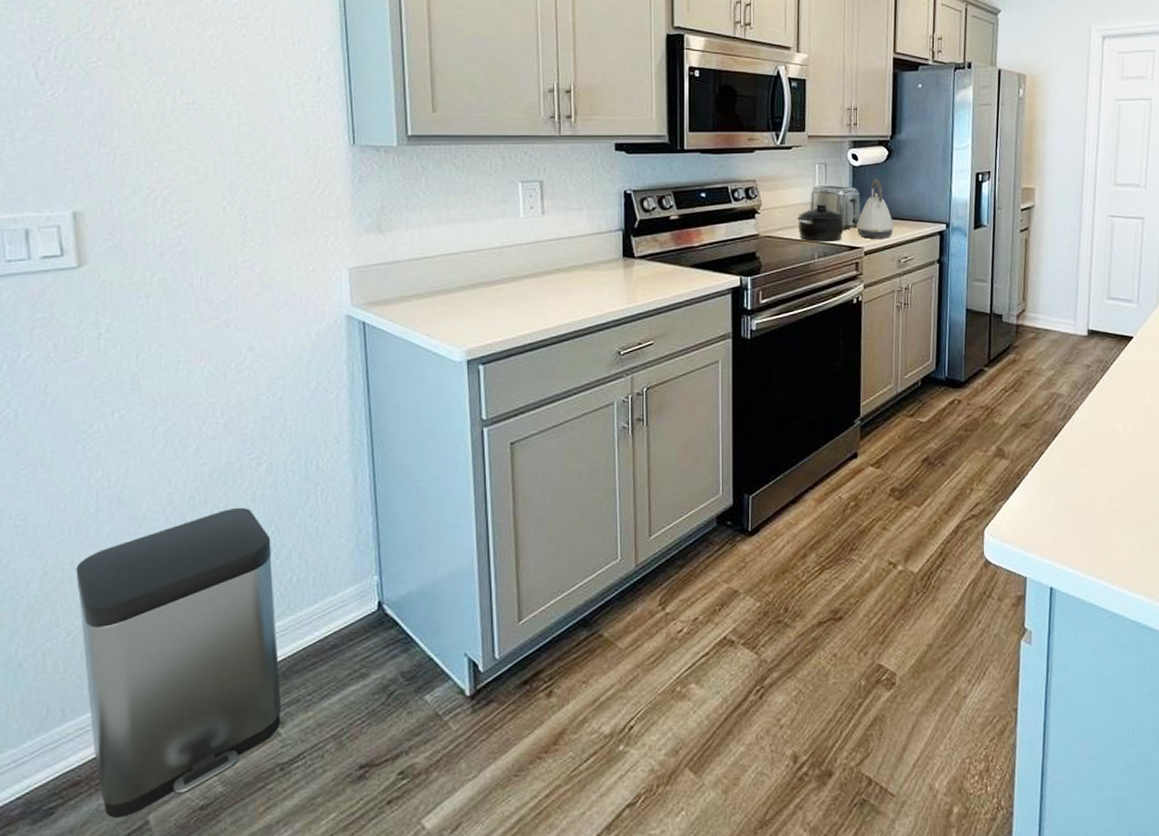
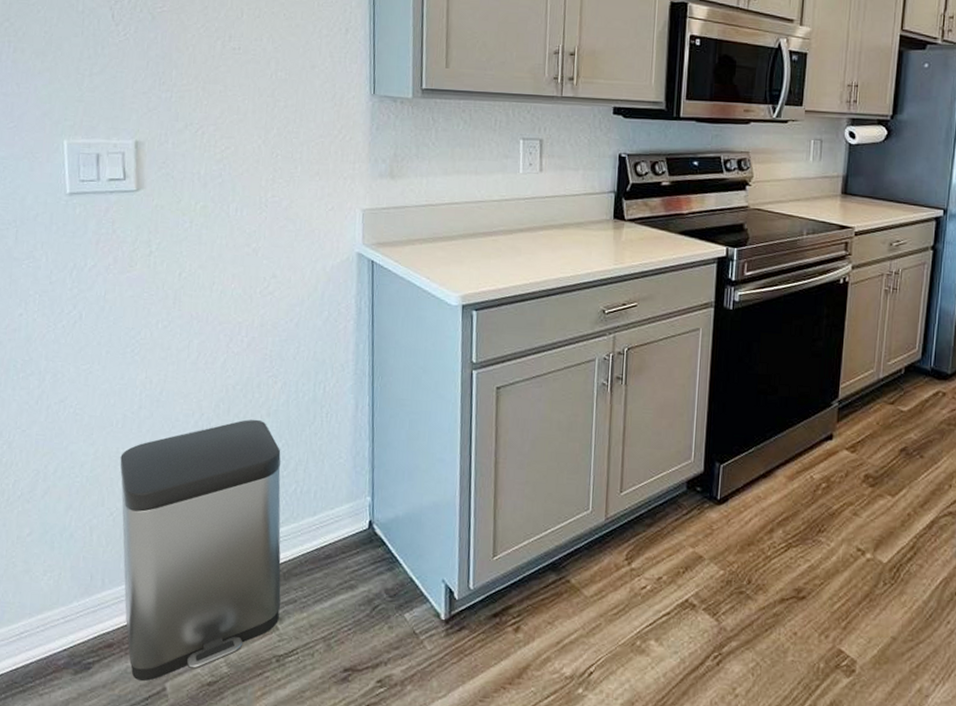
saucepan: present [797,204,844,243] -> none [788,180,836,220]
toaster: present [810,185,861,230] -> none [802,161,856,209]
kettle: present [856,178,895,240] -> none [848,158,889,221]

